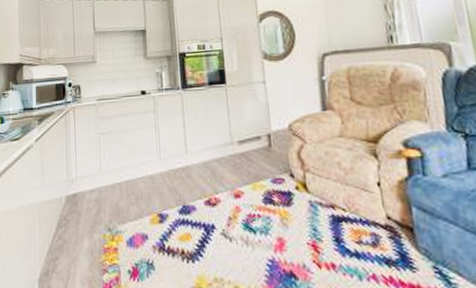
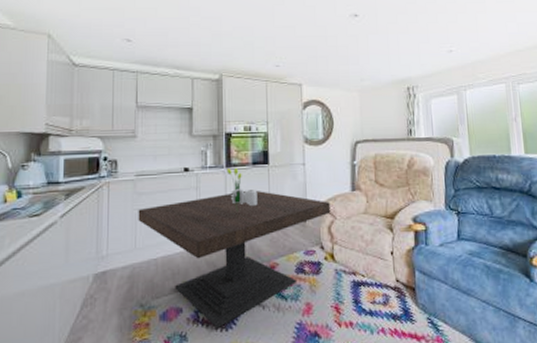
coffee table: none [101,112,299,260] -> present [138,190,331,329]
bouquet: none [183,88,217,135] -> present [227,167,258,212]

